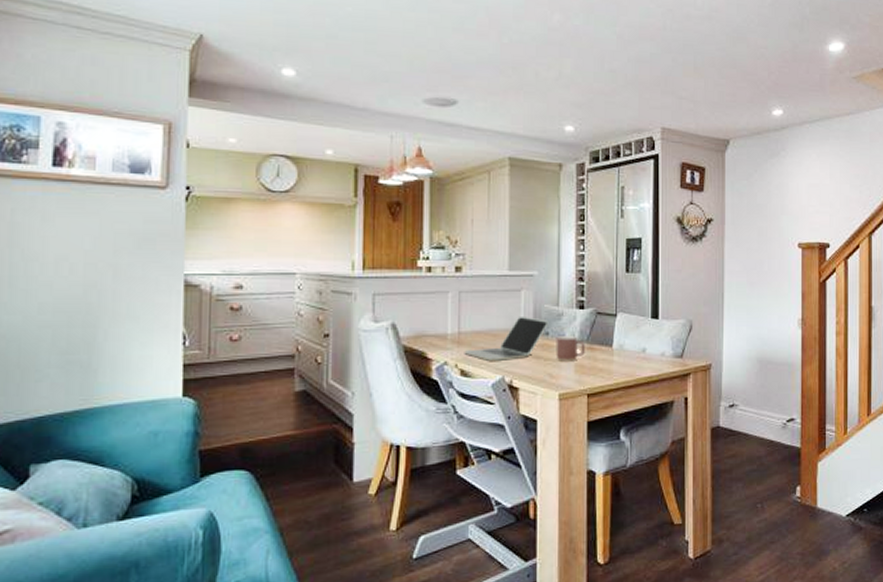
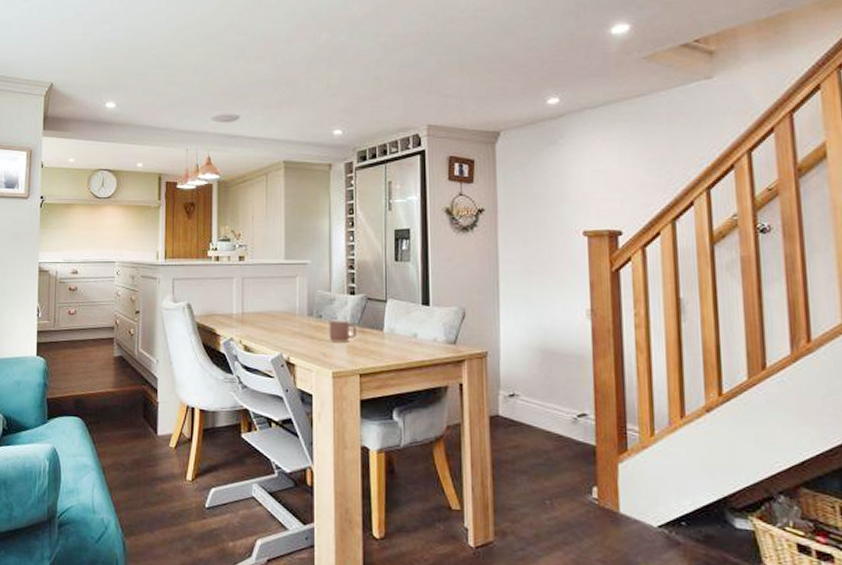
laptop: present [464,317,549,361] -> none [247,301,322,339]

